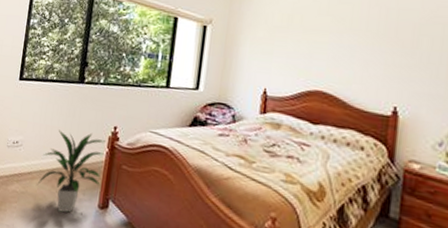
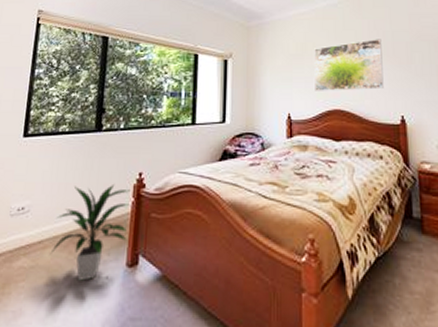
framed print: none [296,16,383,75] -> present [314,39,384,91]

